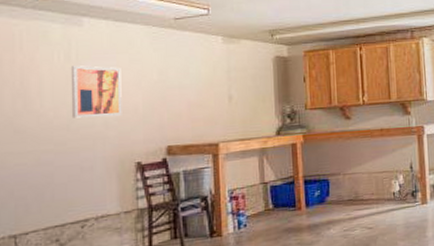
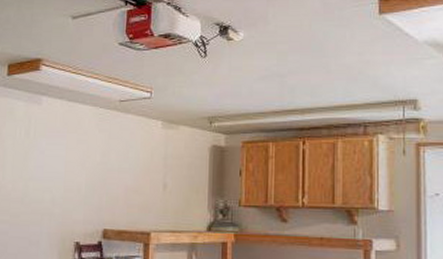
wall art: present [70,65,122,118] -> none [26,142,70,194]

